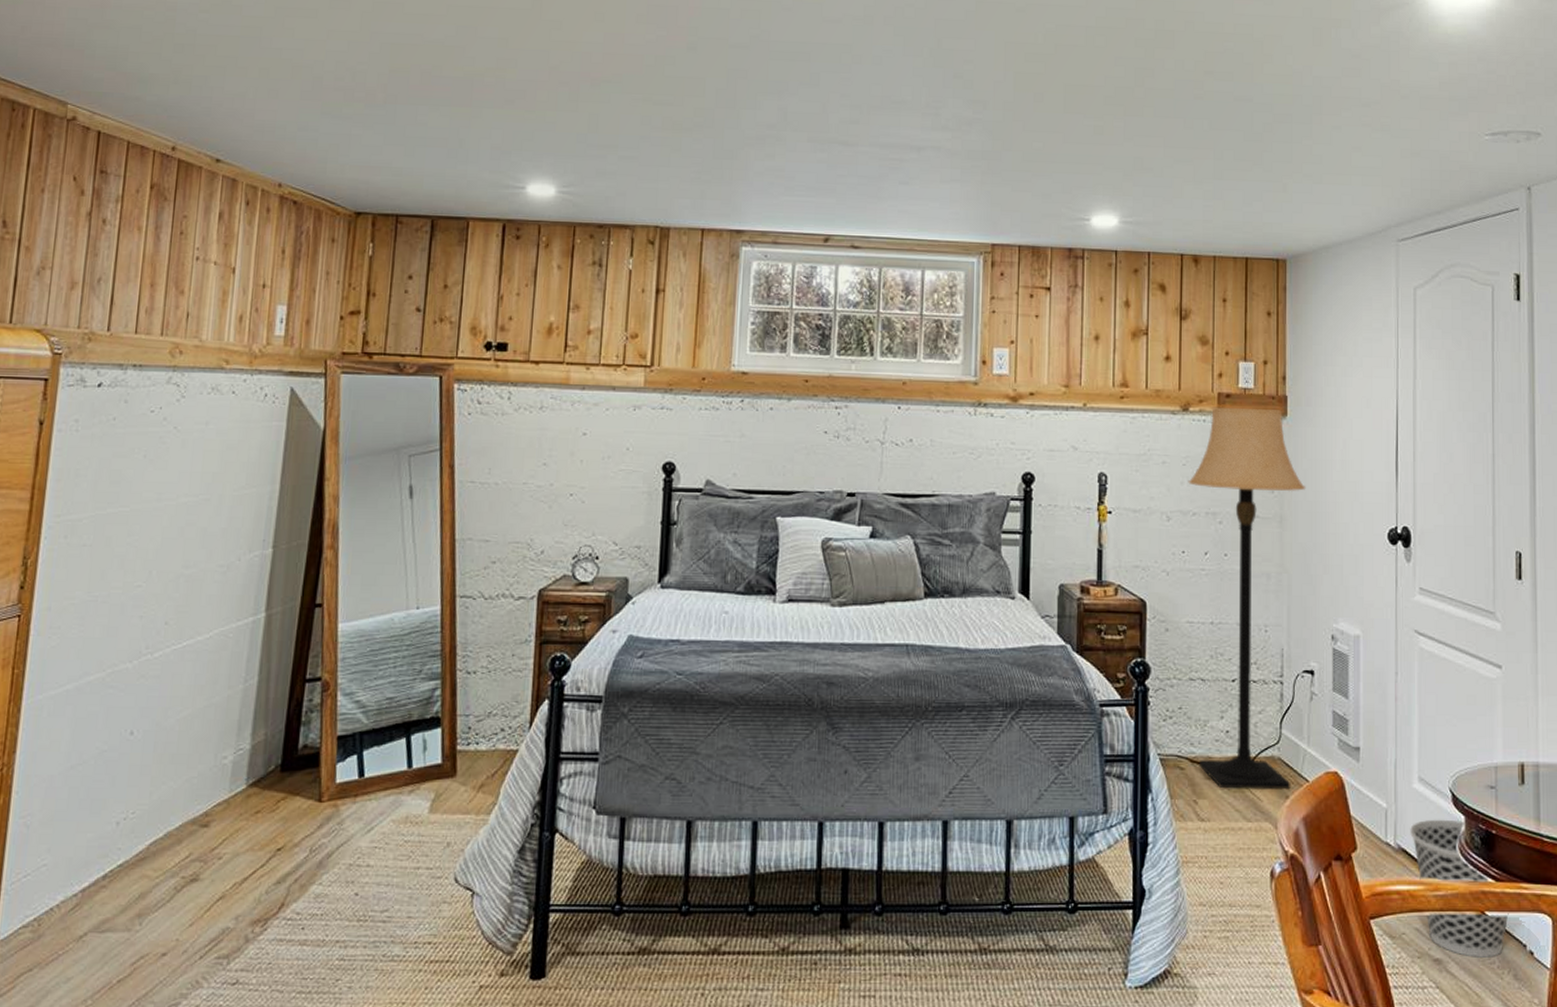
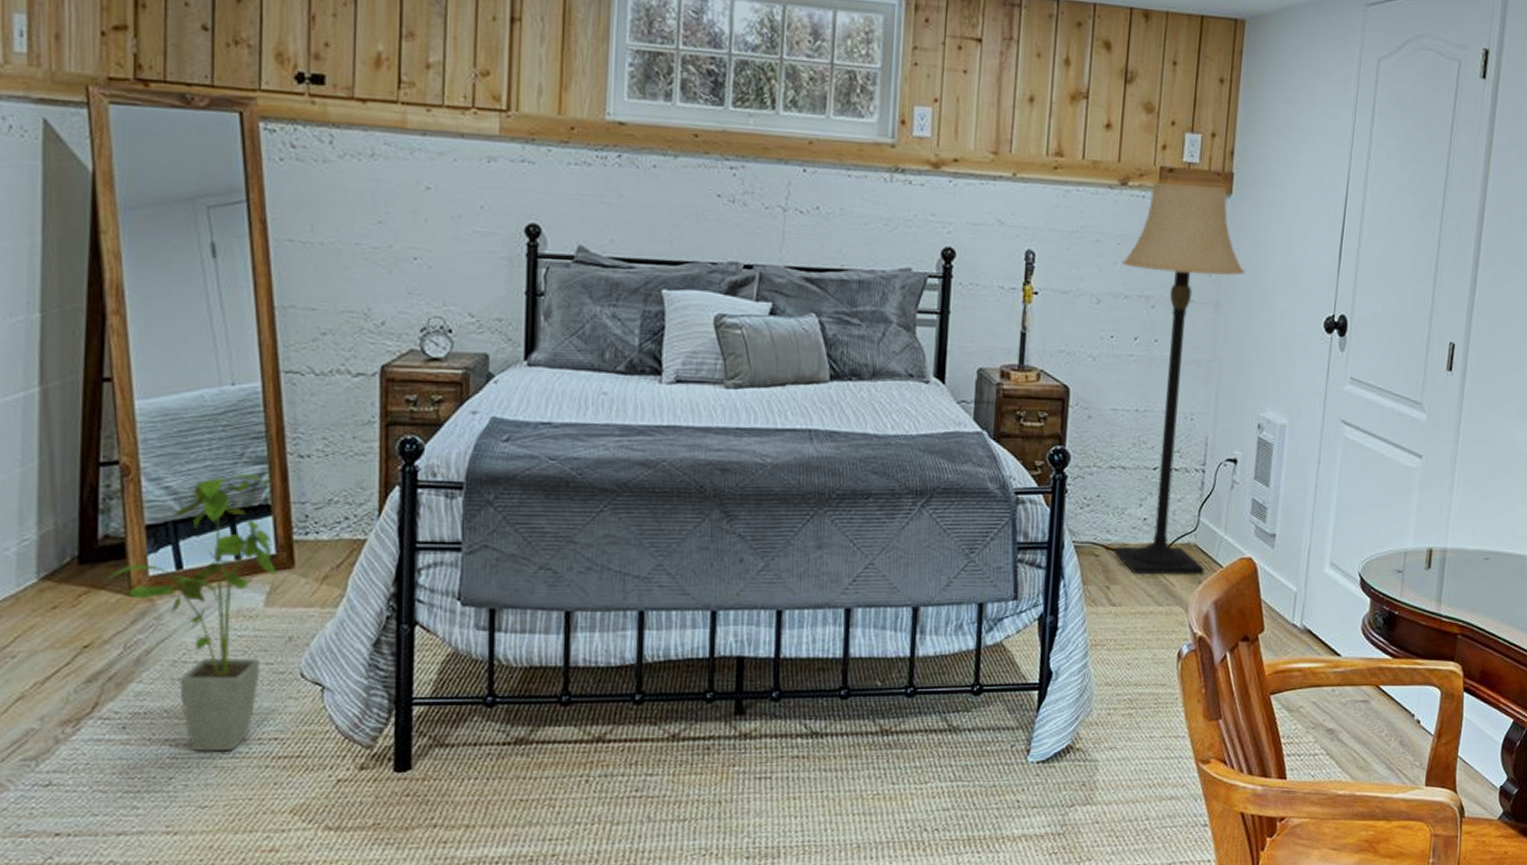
house plant: none [300,688,442,953] -> present [104,473,278,751]
wastebasket: present [1410,819,1509,958] -> none [1317,601,1402,727]

